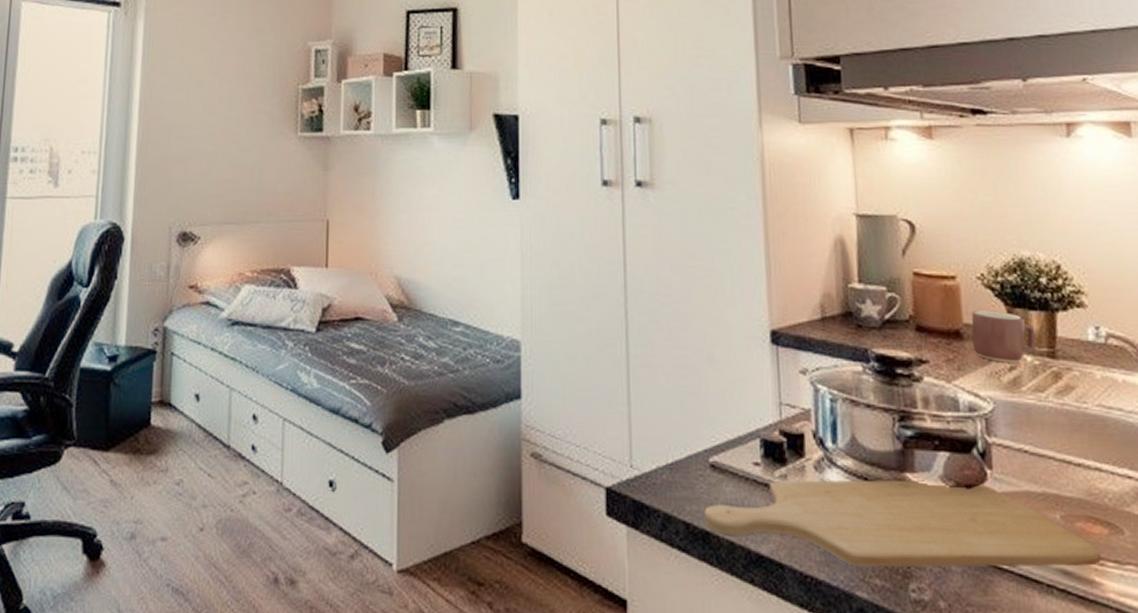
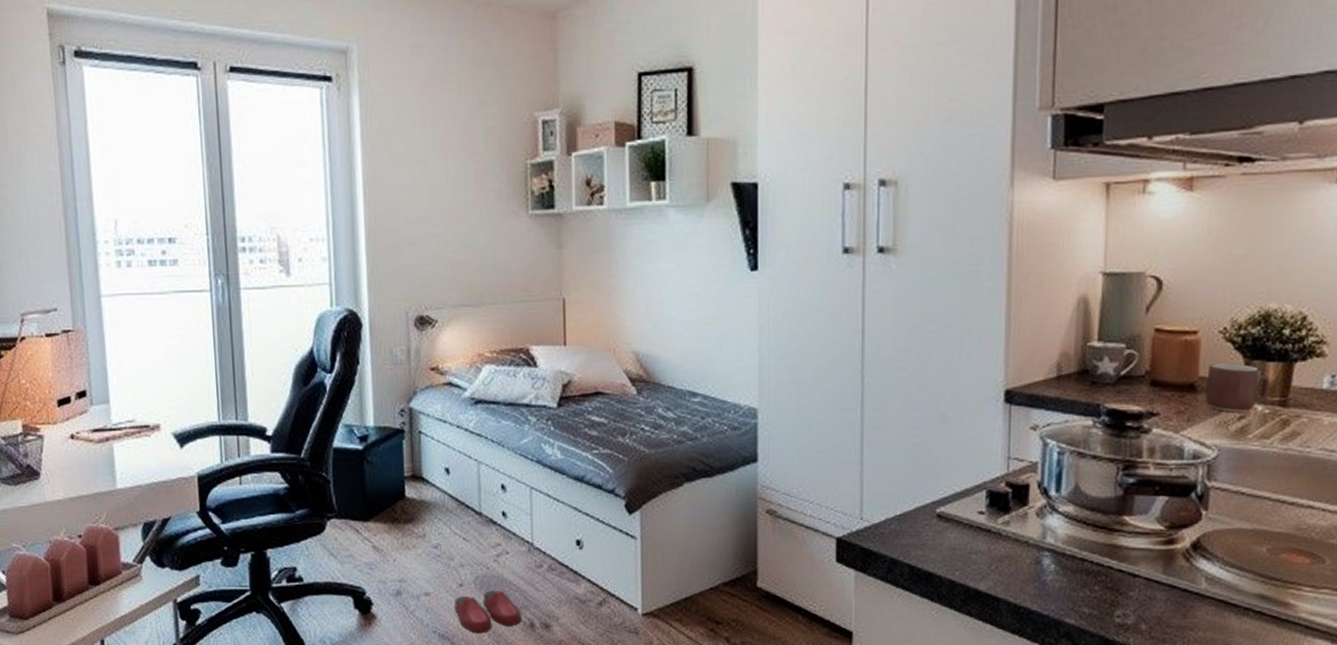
slippers: none [193,537,265,587] -> present [455,590,521,632]
chopping board: present [704,480,1101,568] -> none [928,522,1299,598]

